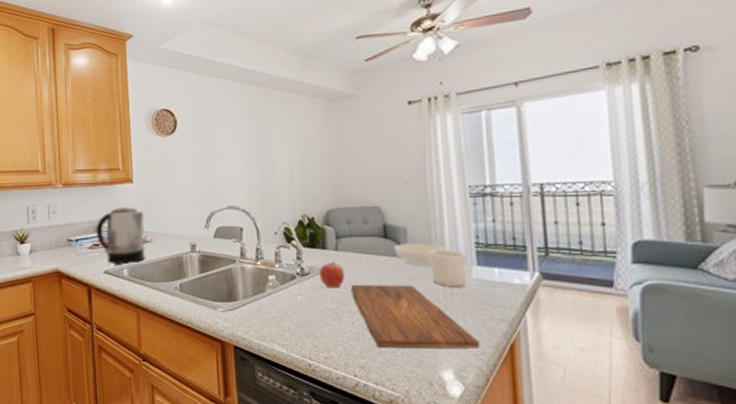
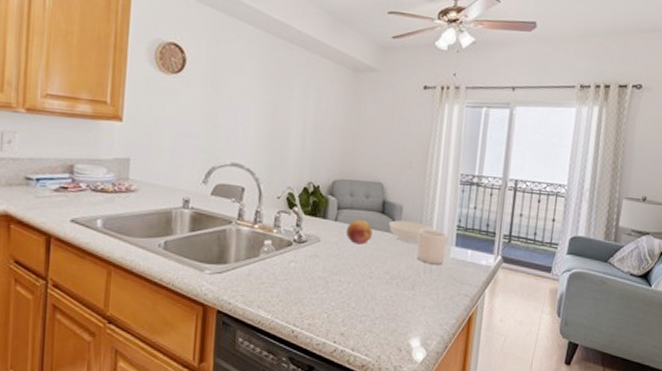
kettle: present [96,206,146,265] -> none [66,146,130,215]
fruit: present [319,261,345,288] -> none [316,231,340,258]
fruit: none [348,246,377,272] -> present [345,219,372,245]
cutting board: present [351,284,480,349] -> none [344,255,446,319]

